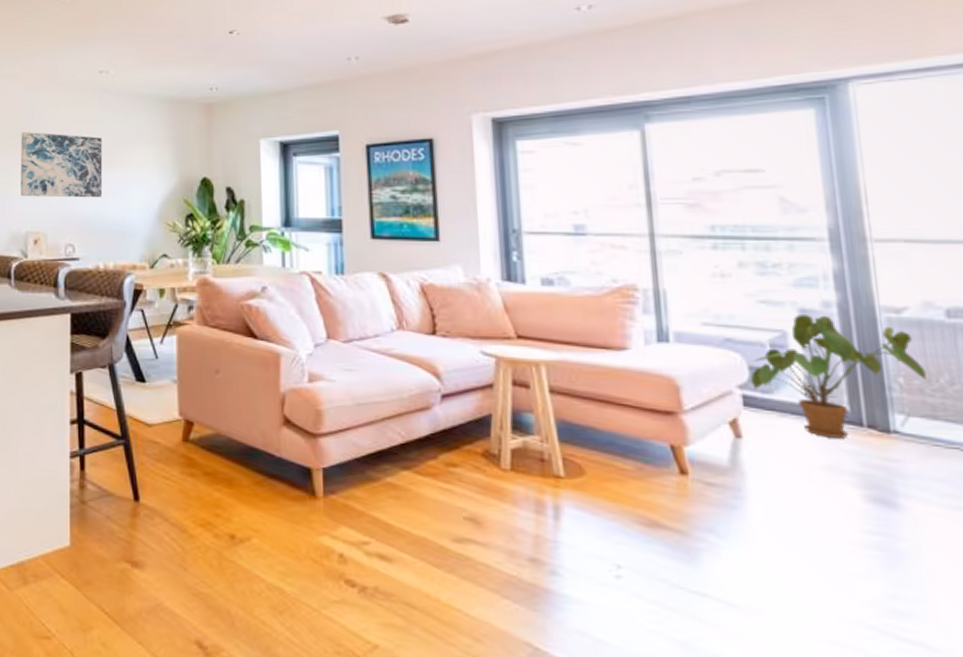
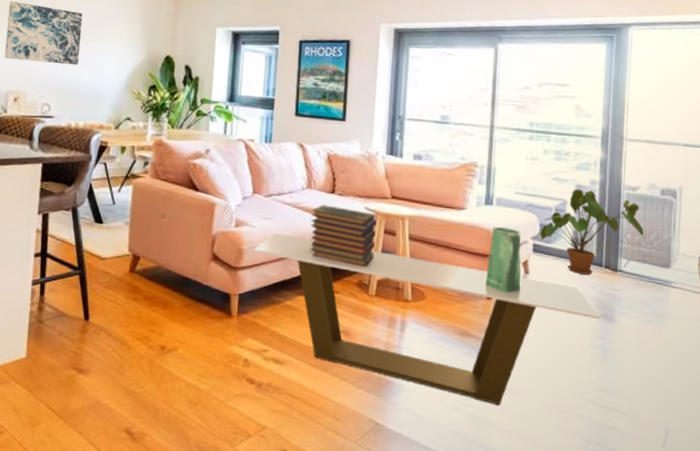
coffee table: none [336,388,873,631] -> present [254,232,600,406]
book stack: none [407,349,503,432] -> present [310,204,377,268]
vase: none [672,371,735,465] -> present [484,226,522,293]

